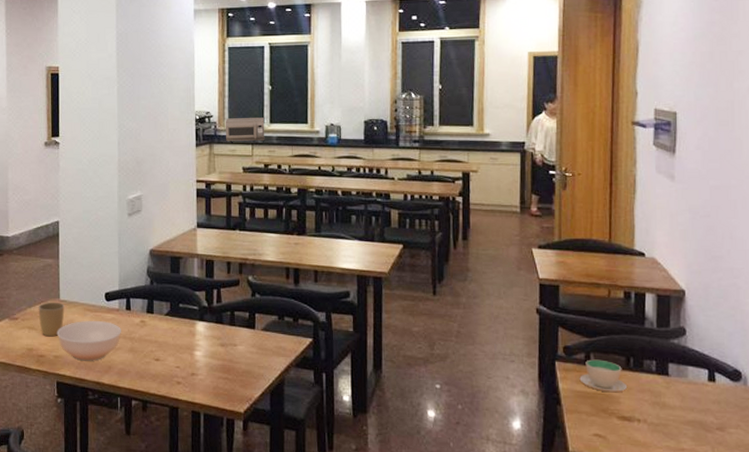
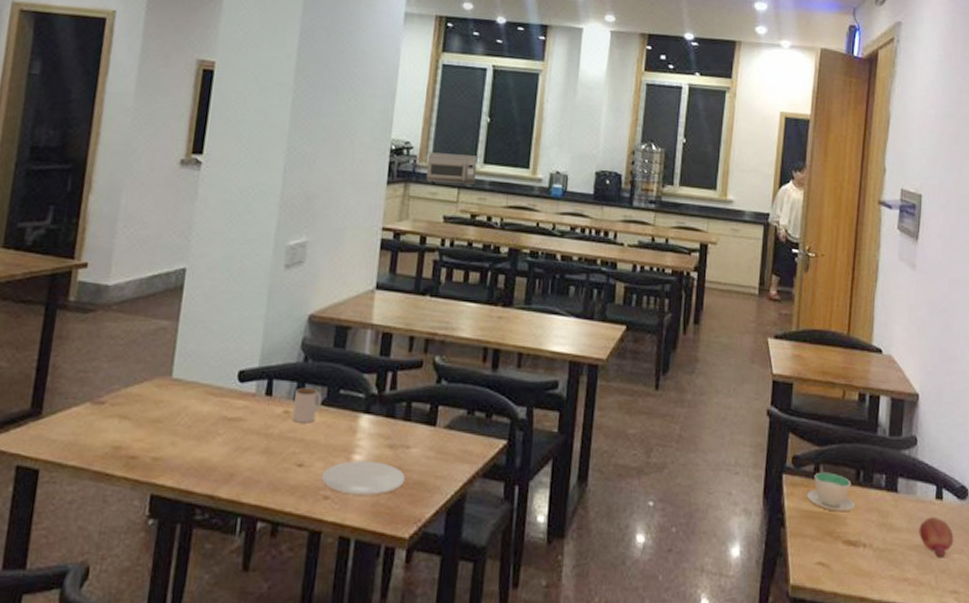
cup: present [38,303,65,337] -> none [136,381,178,430]
bowl: present [56,321,121,361] -> none [160,409,255,466]
cup: none [146,303,167,329] -> present [291,387,323,423]
plate: none [174,356,236,382] -> present [321,461,405,496]
fruit: none [692,397,729,432] -> present [919,517,954,559]

